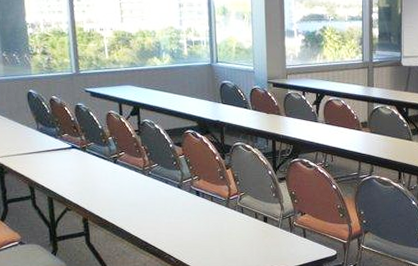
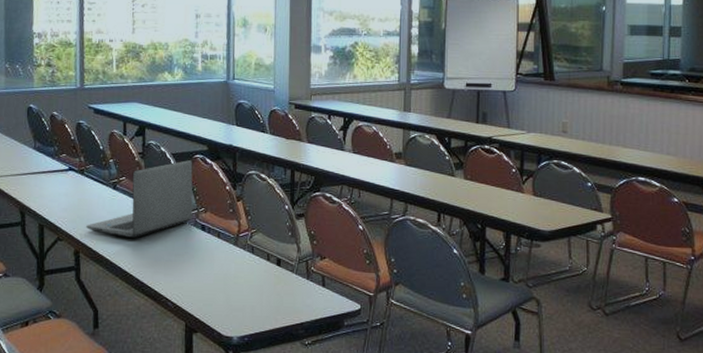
laptop: none [92,135,187,206] -> present [86,160,193,239]

